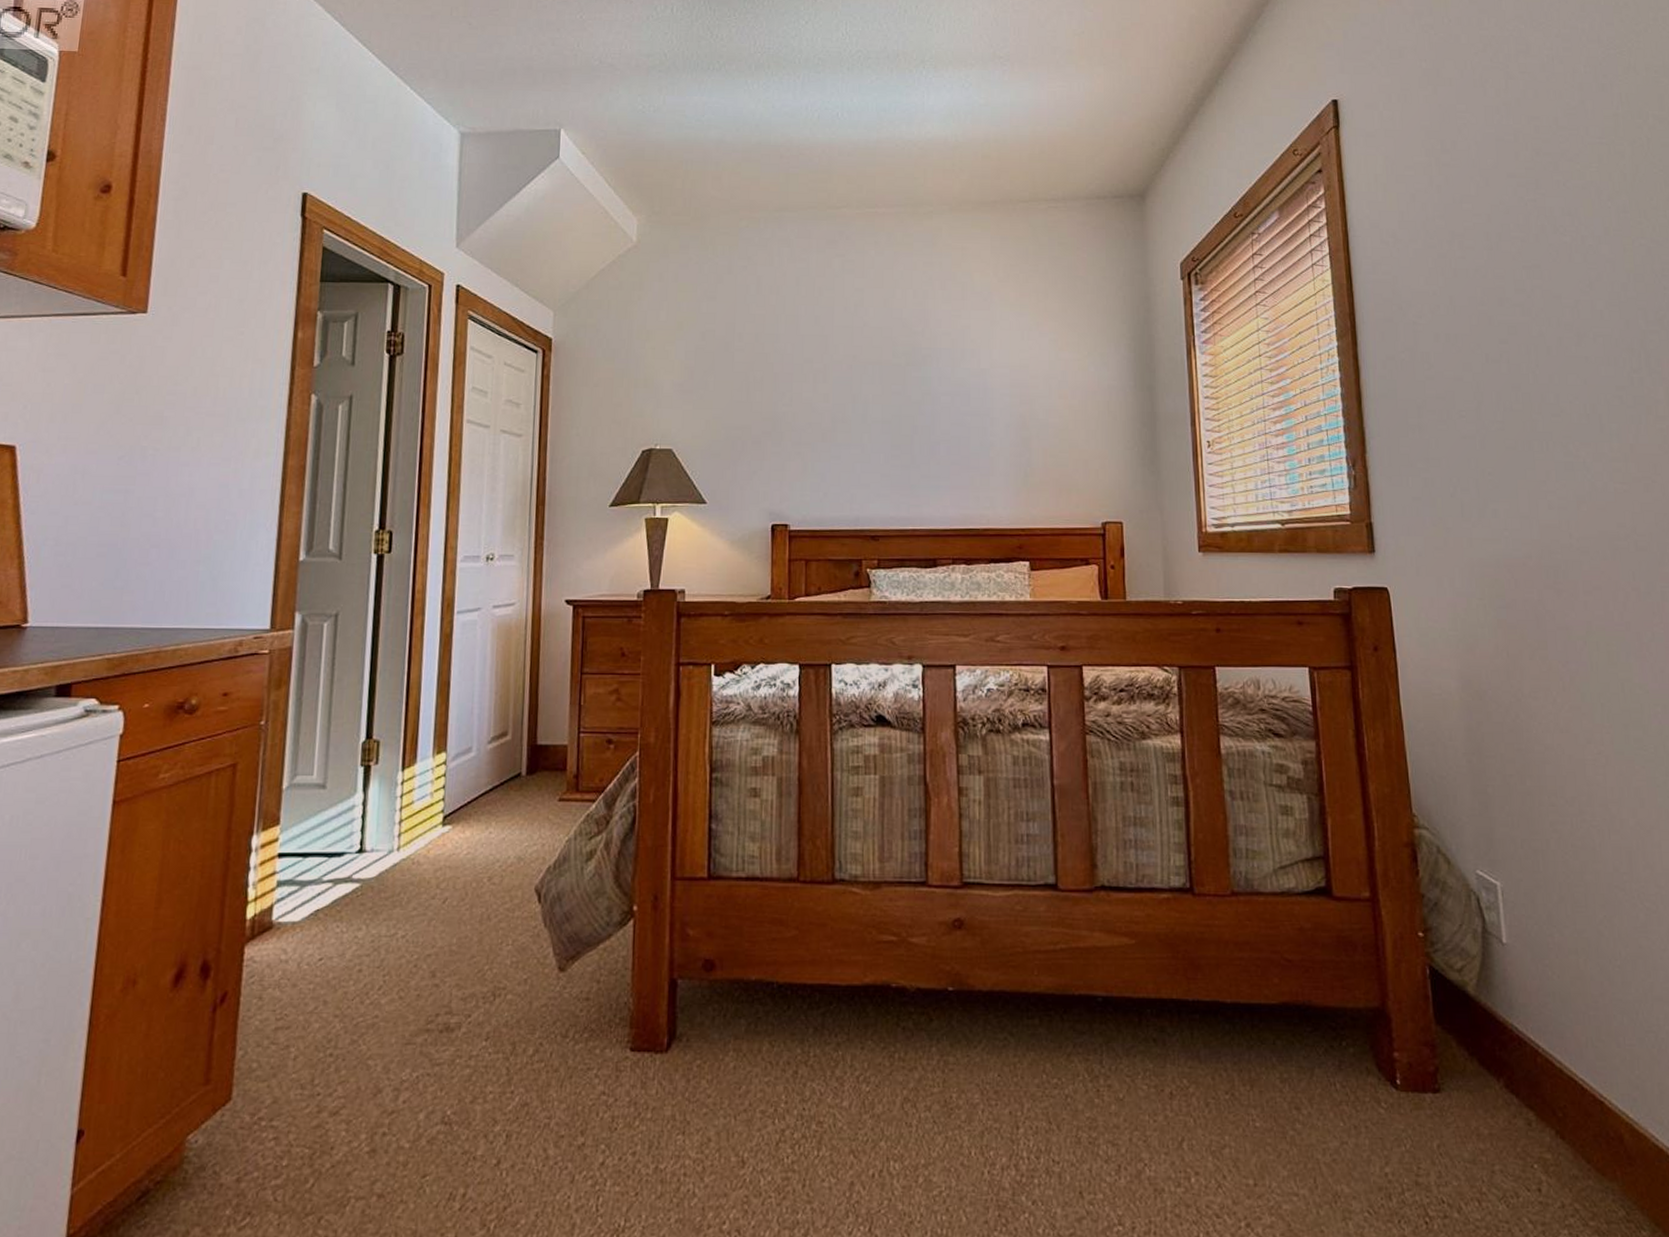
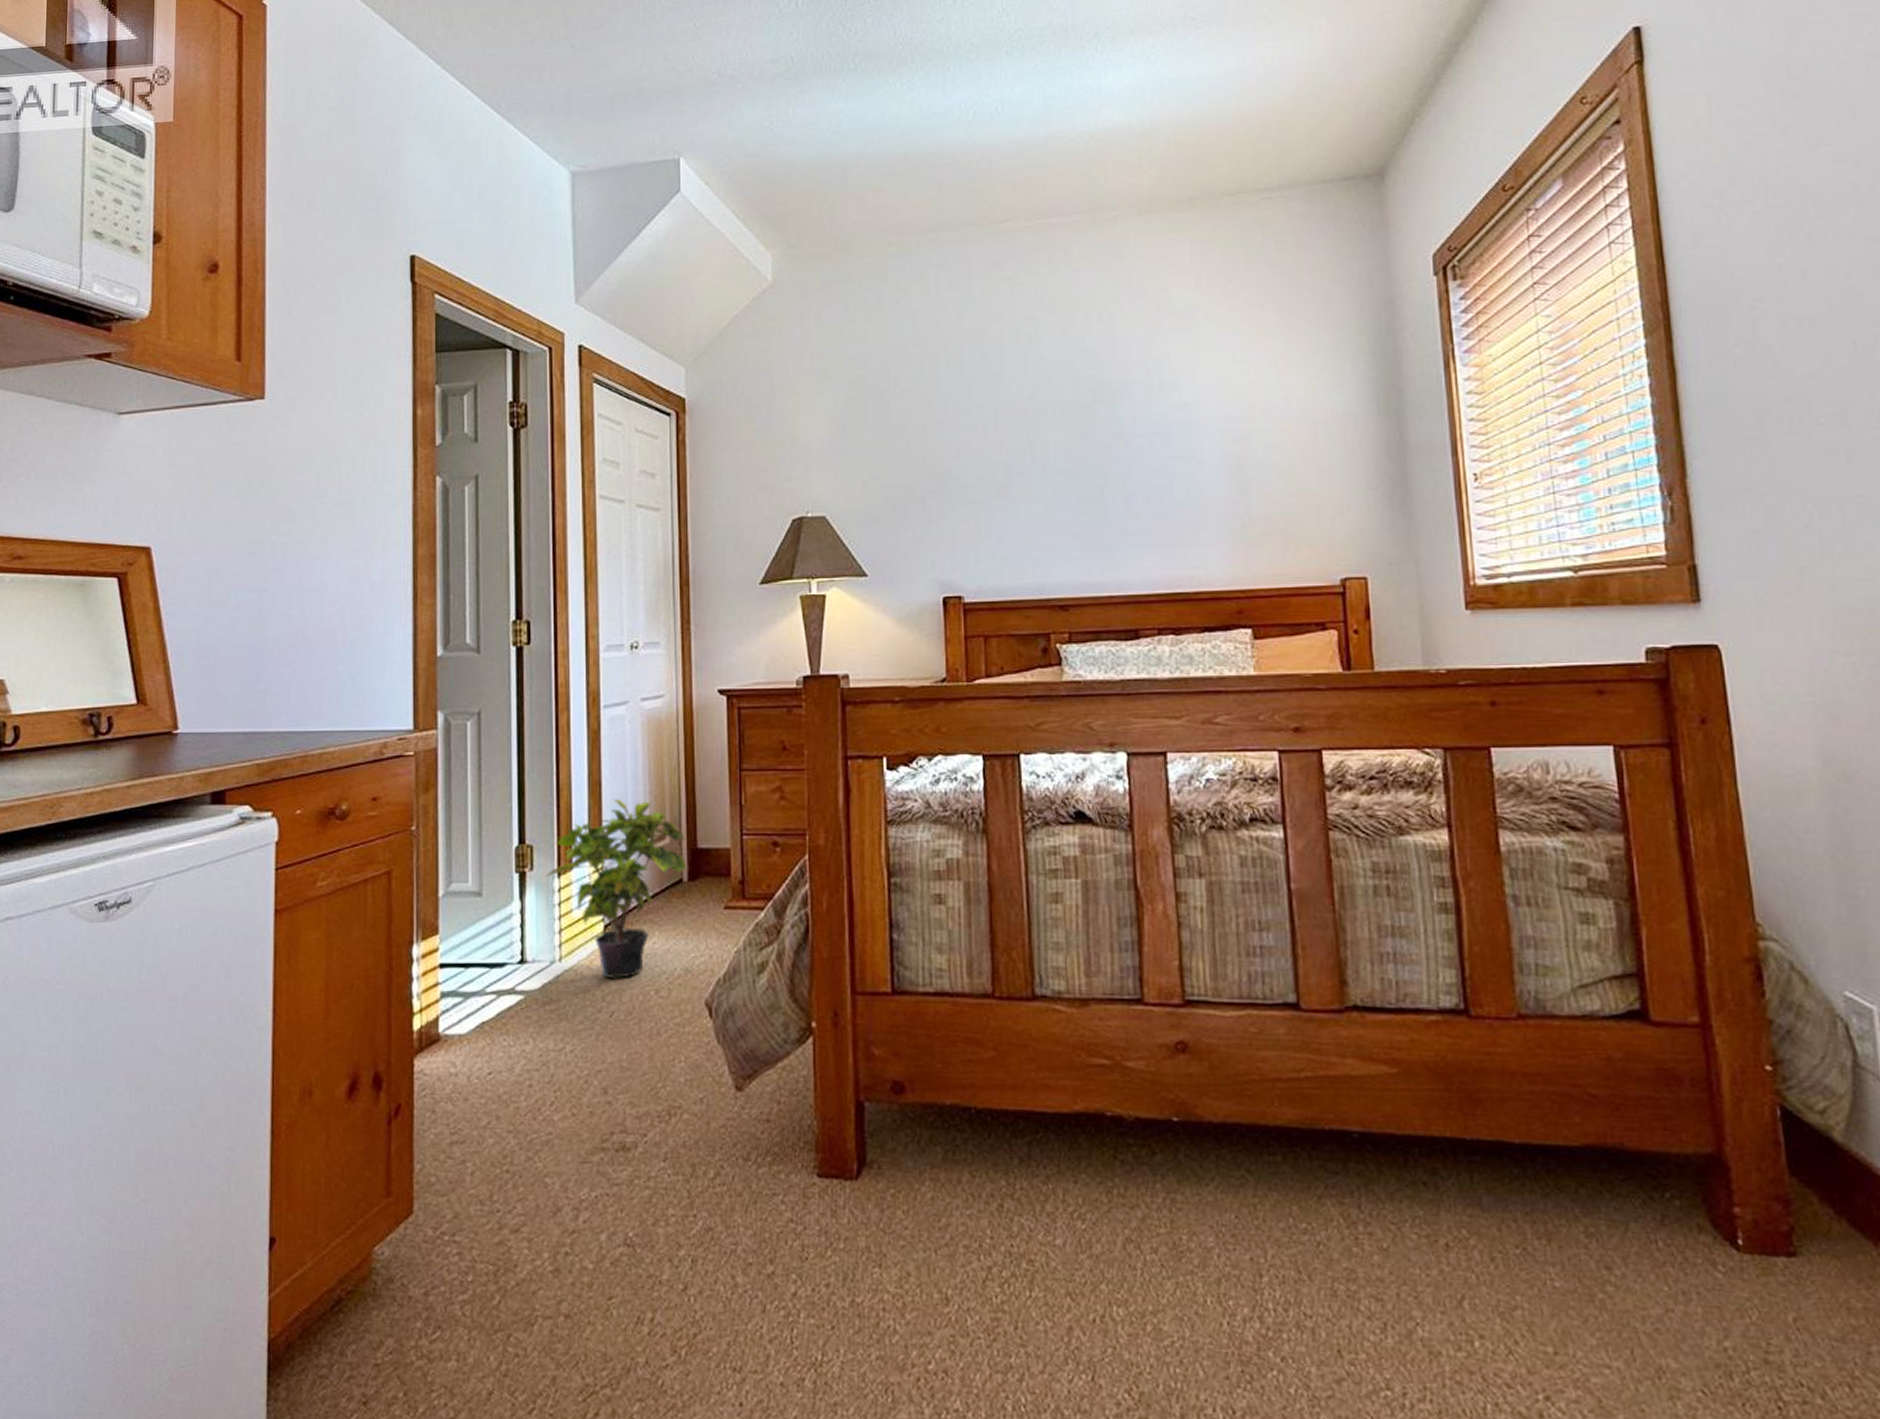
potted plant: none [389,698,526,866] -> present [545,800,687,978]

